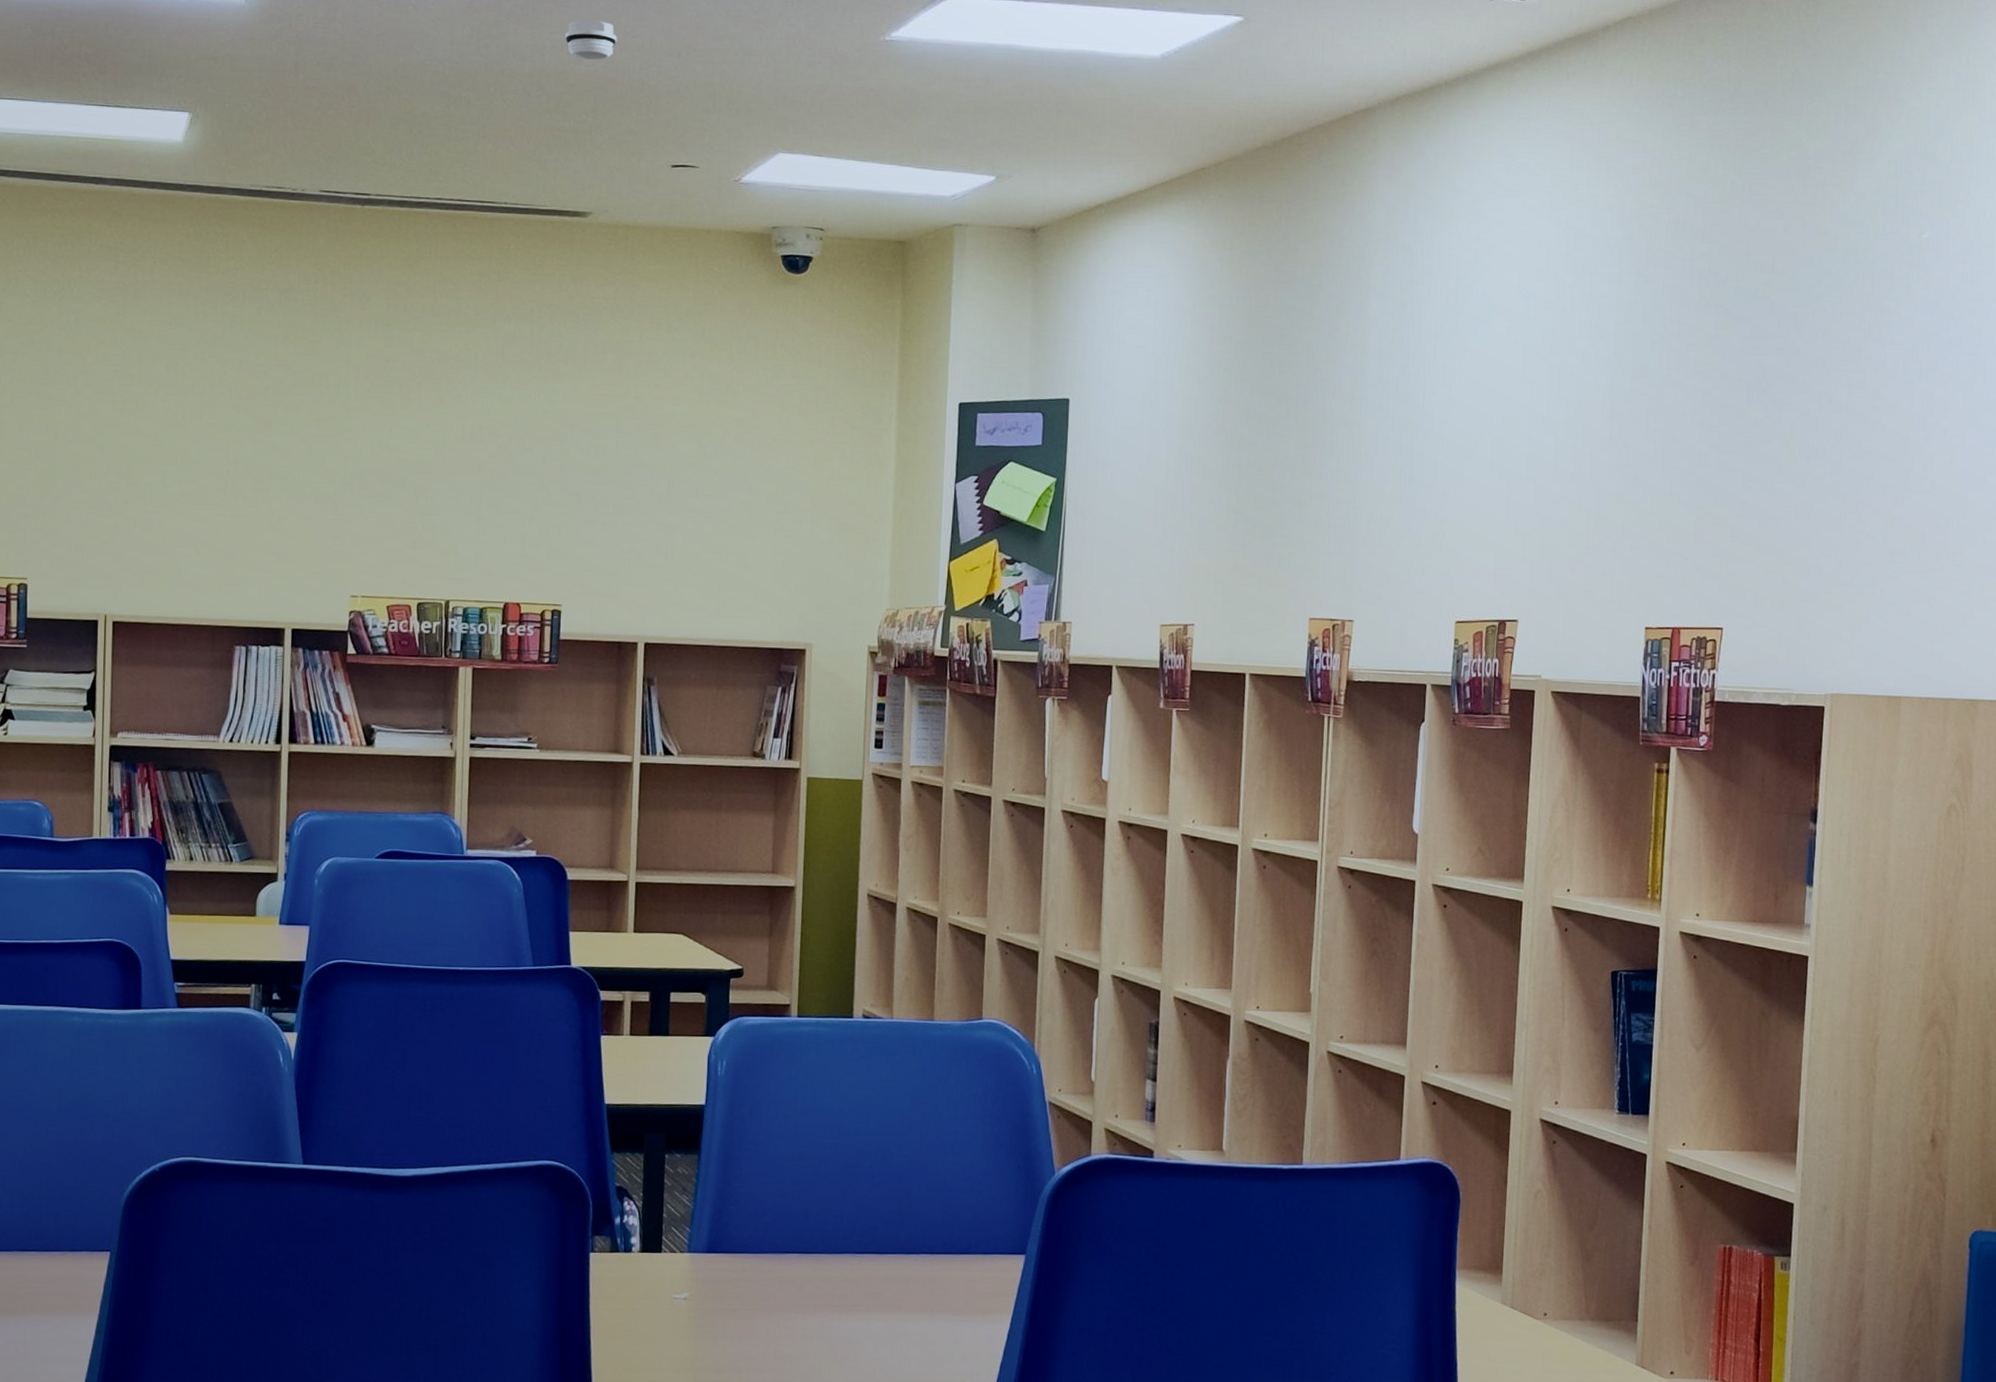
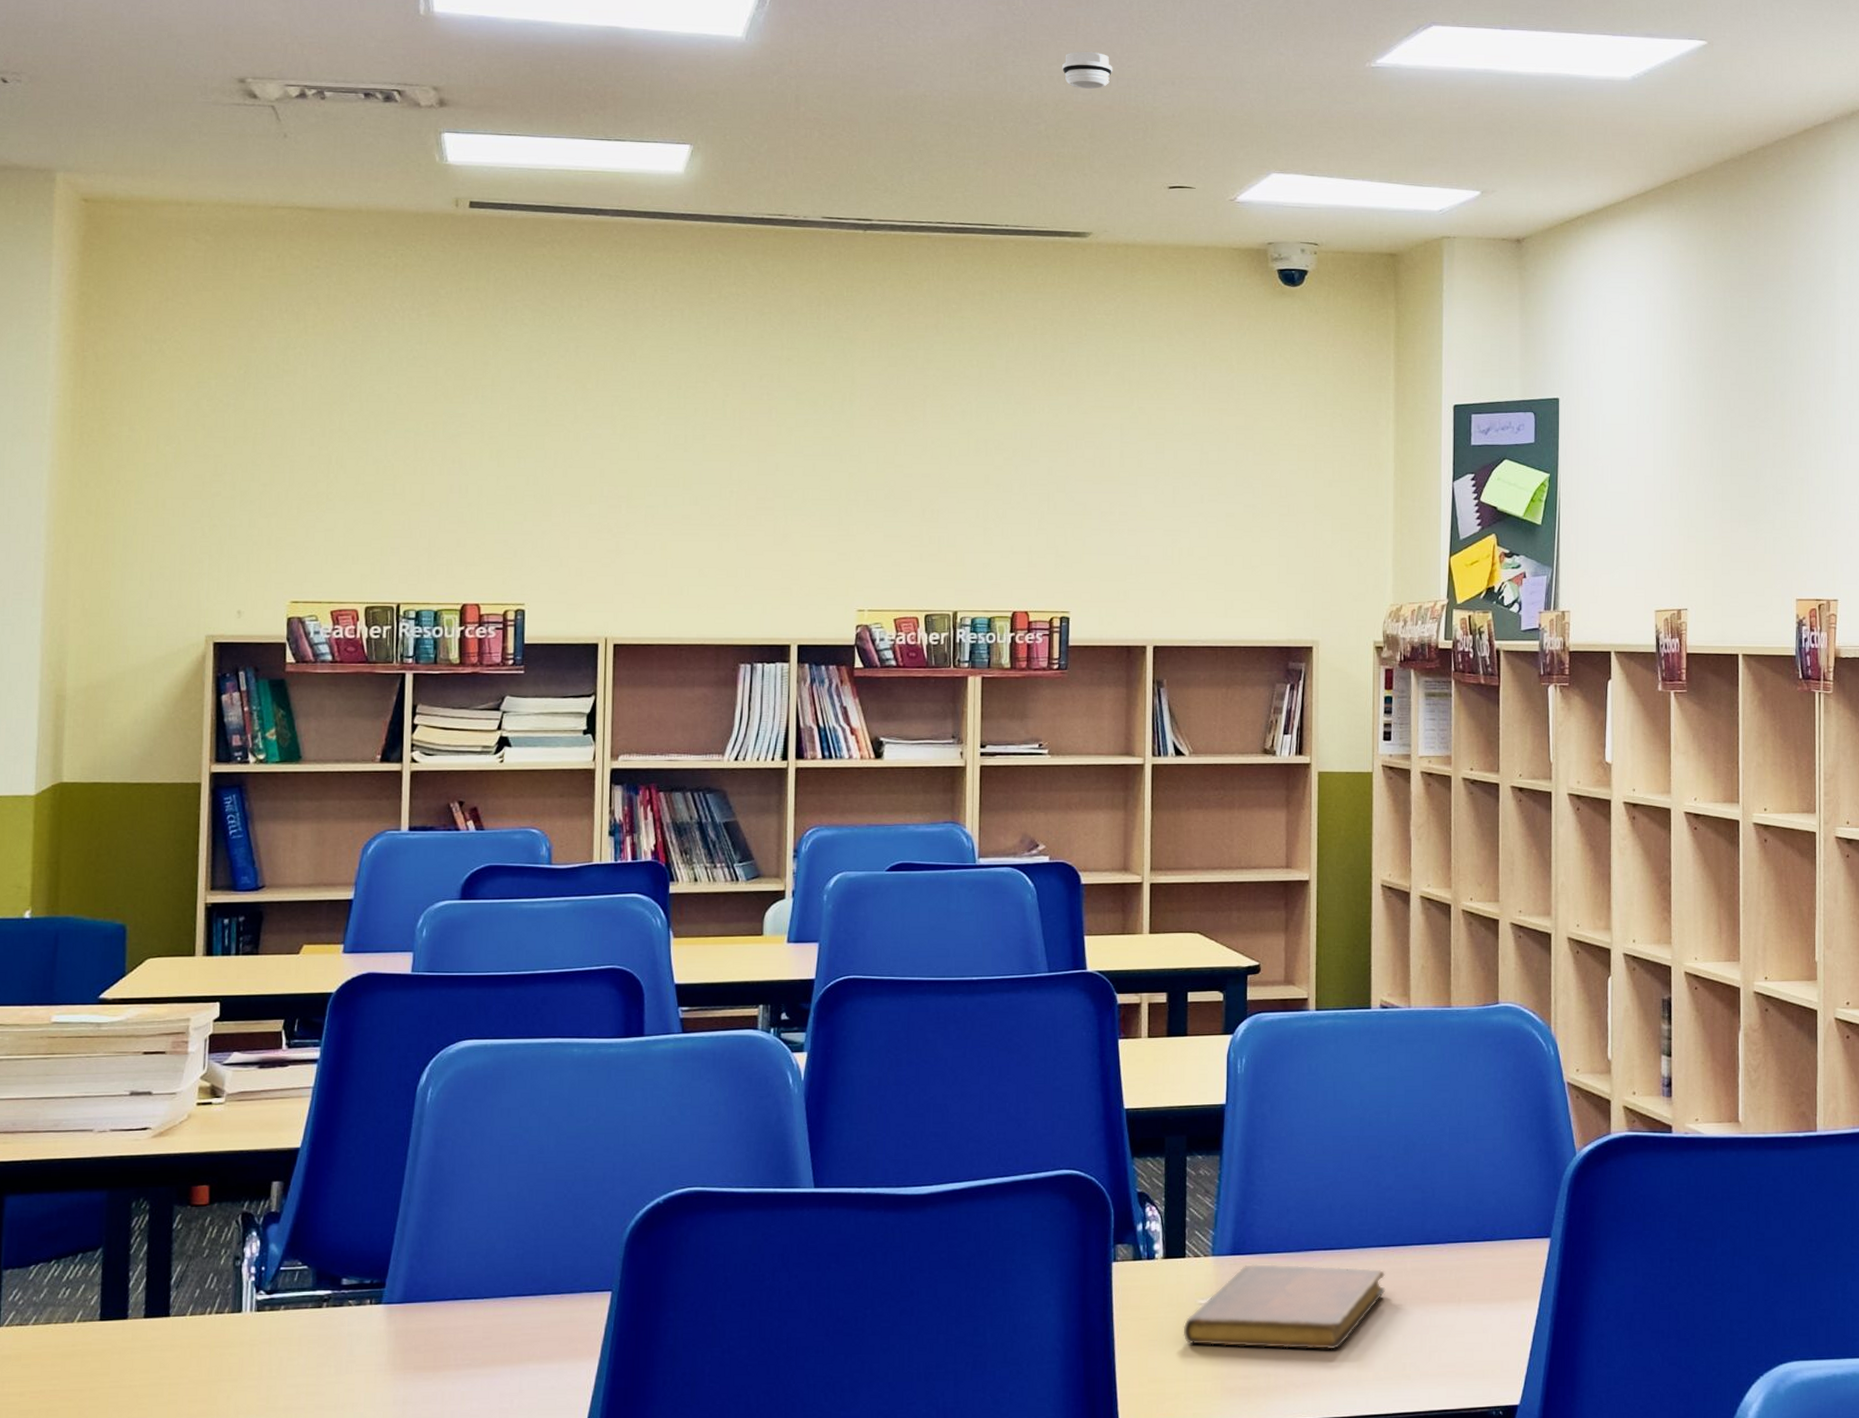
notebook: none [657,1263,859,1351] -> present [1183,1264,1386,1350]

